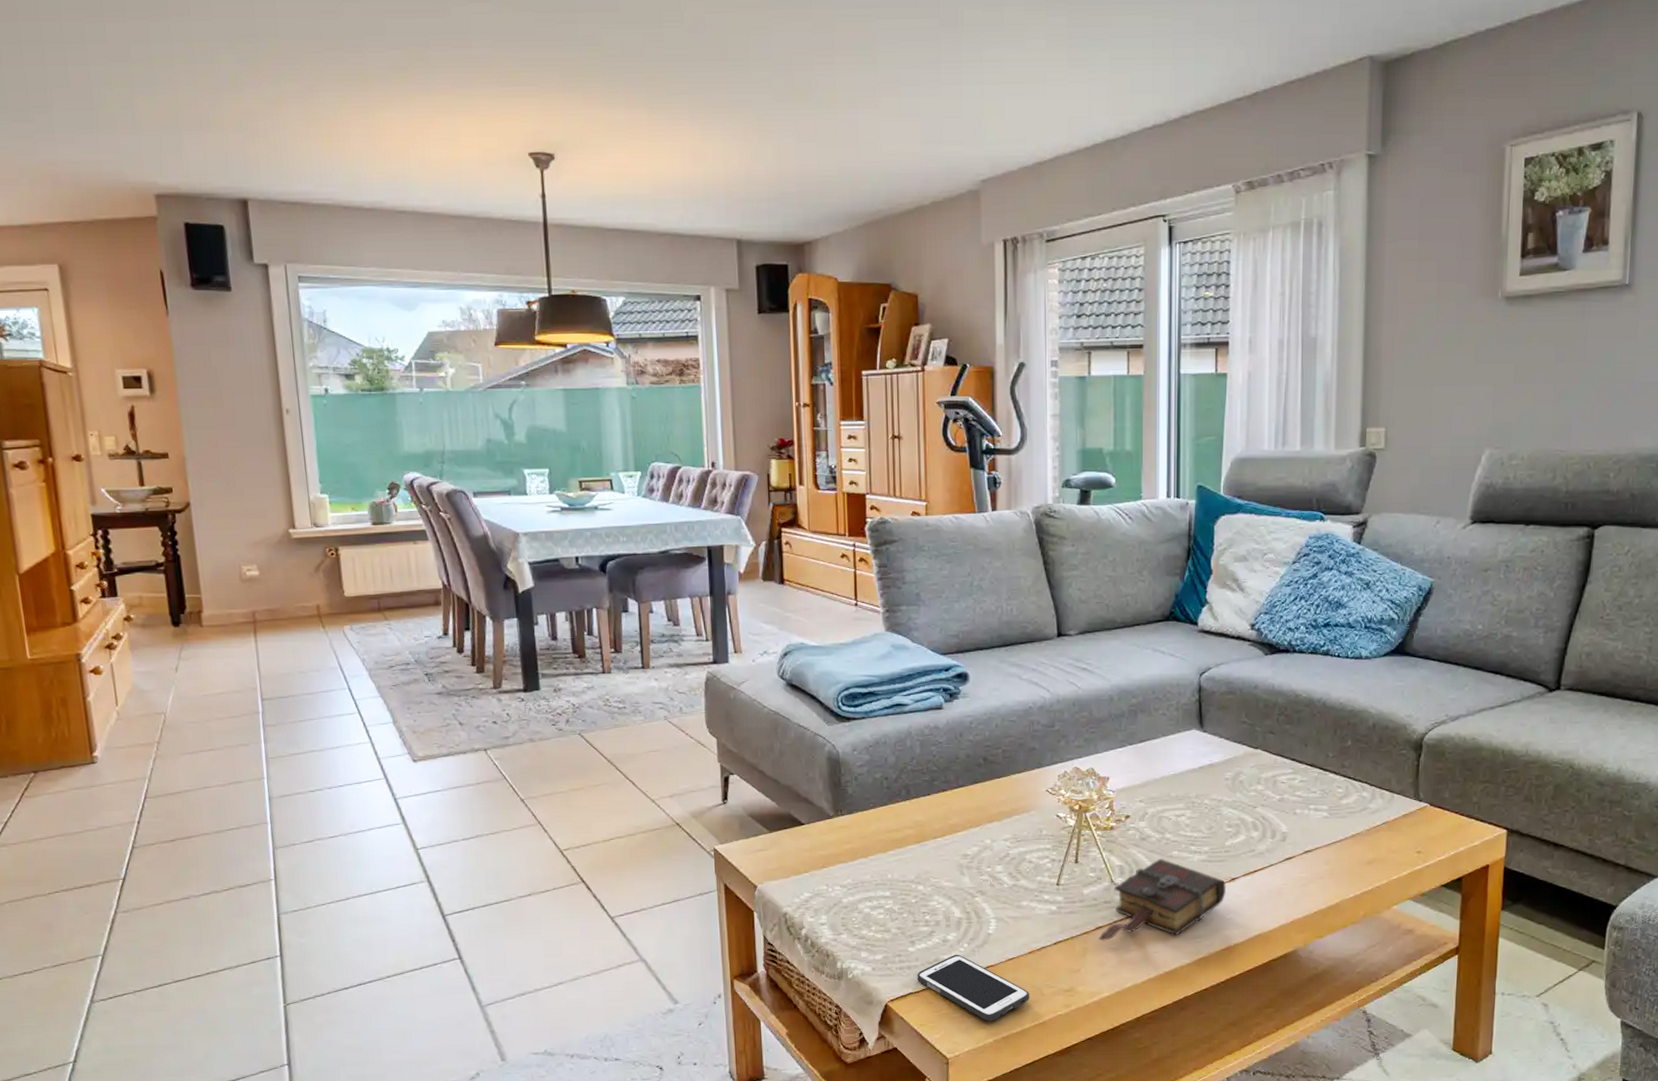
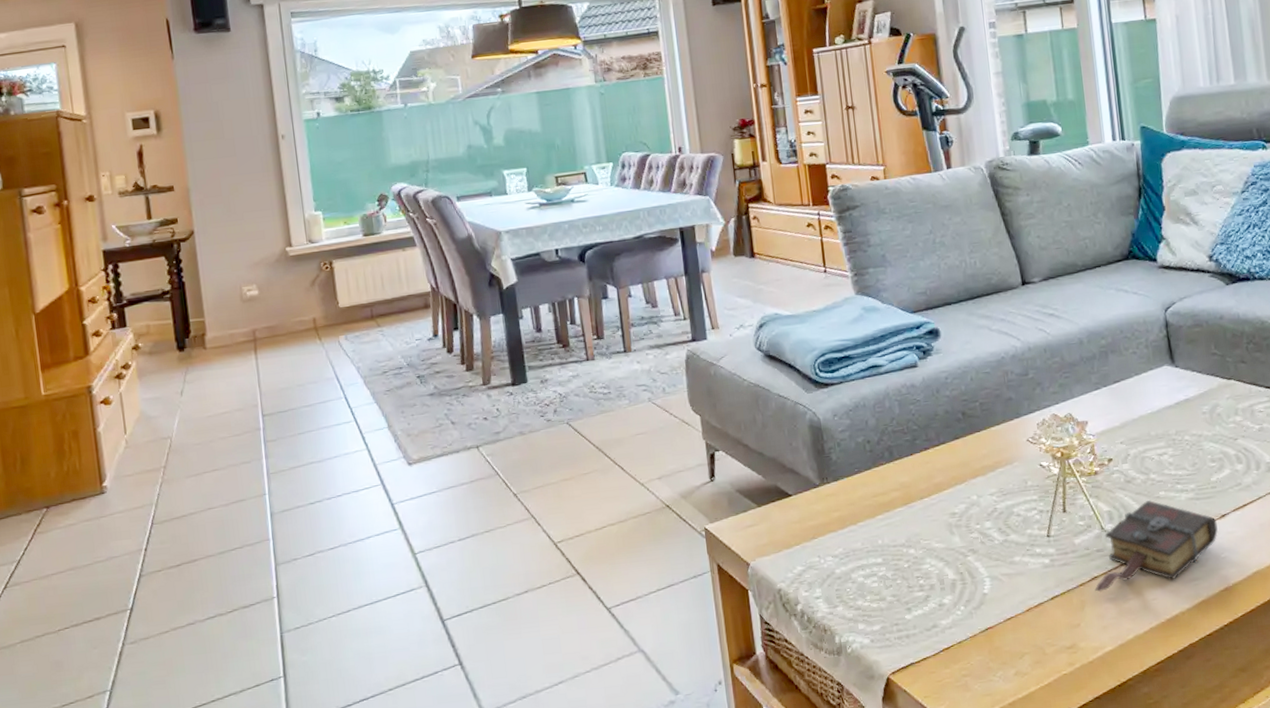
cell phone: present [917,954,1029,1021] -> none [916,618,1032,687]

